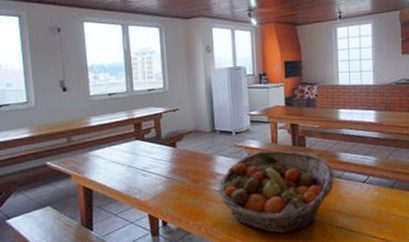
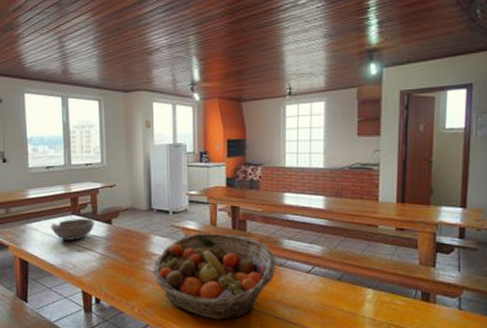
bowl: none [114,142,160,166] -> present [51,218,95,240]

